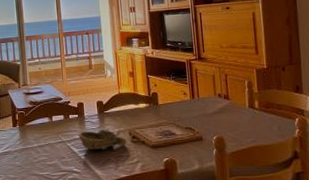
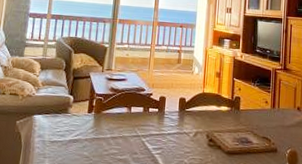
decorative bowl: present [78,130,127,150] -> none [155,128,203,149]

